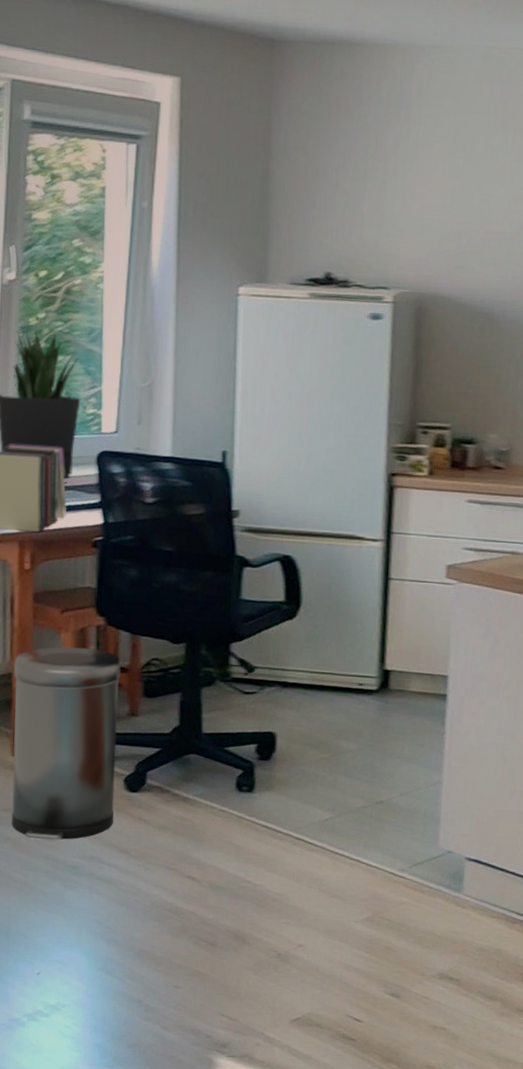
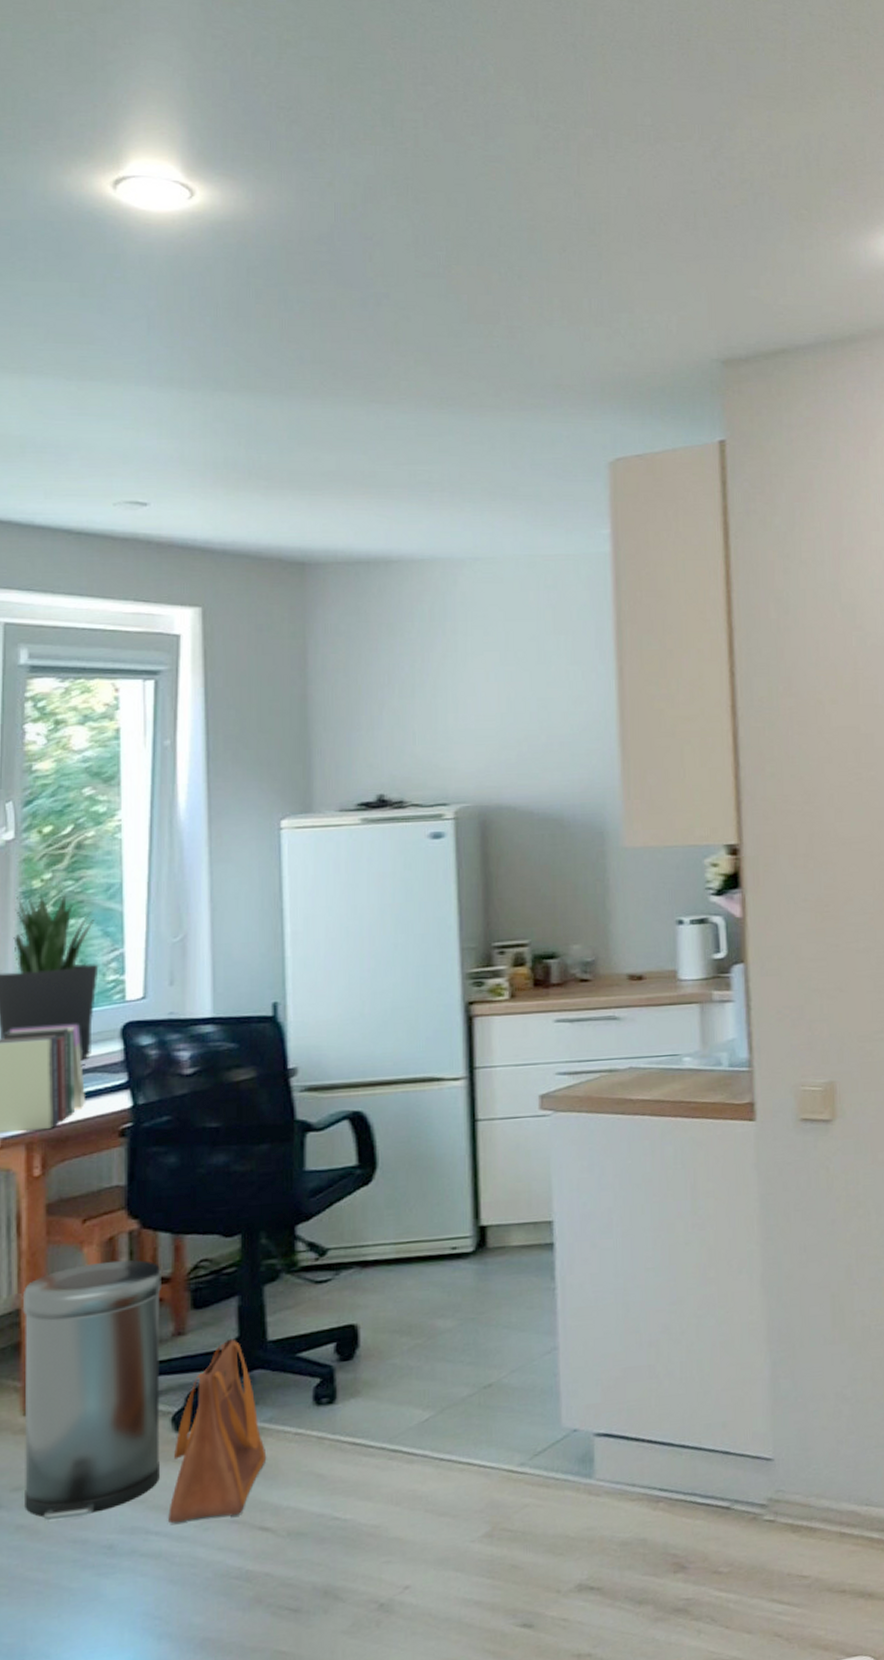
shopping bag: none [117,726,197,863] -> present [167,1339,267,1524]

